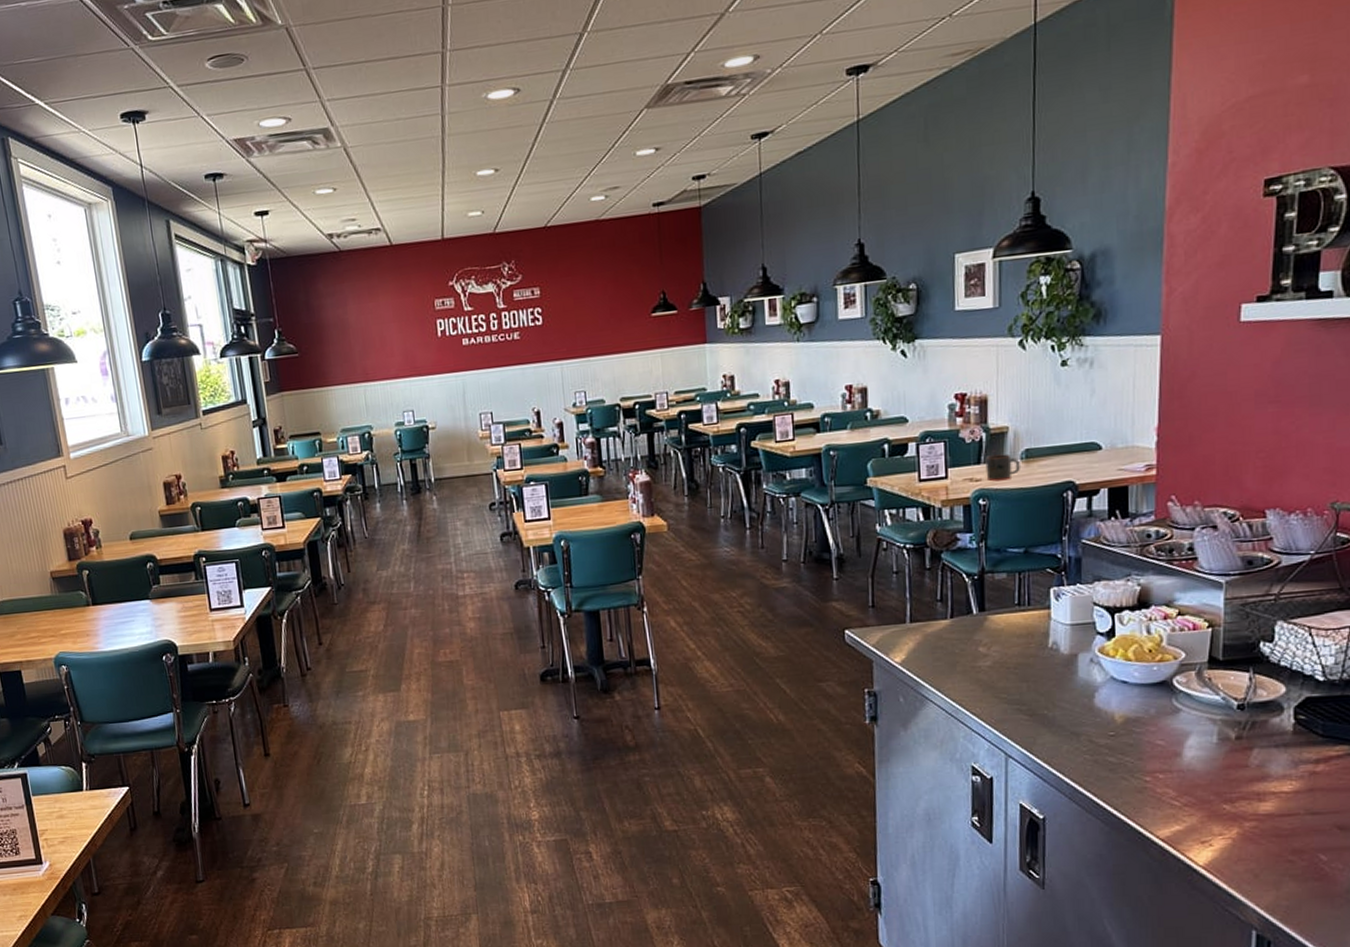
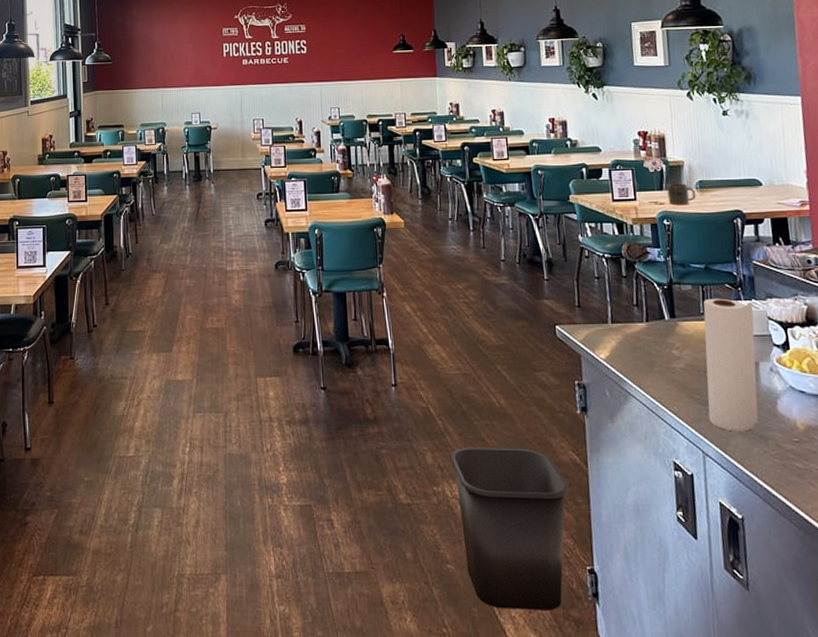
waste bin: none [721,764,854,926] -> present [450,448,570,610]
paper towel roll: none [1015,585,1077,730] -> present [703,298,759,432]

